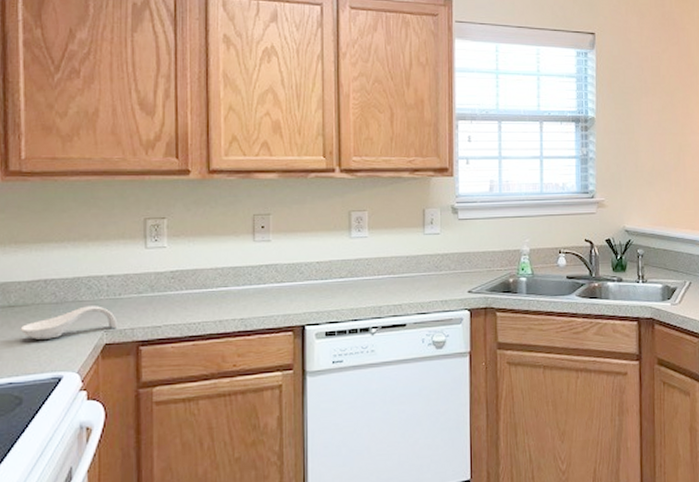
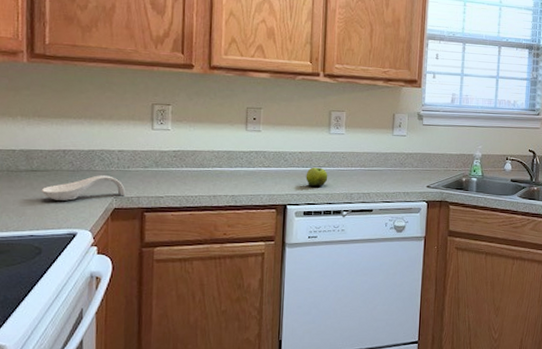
fruit: none [326,278,352,302] -> present [306,167,328,187]

